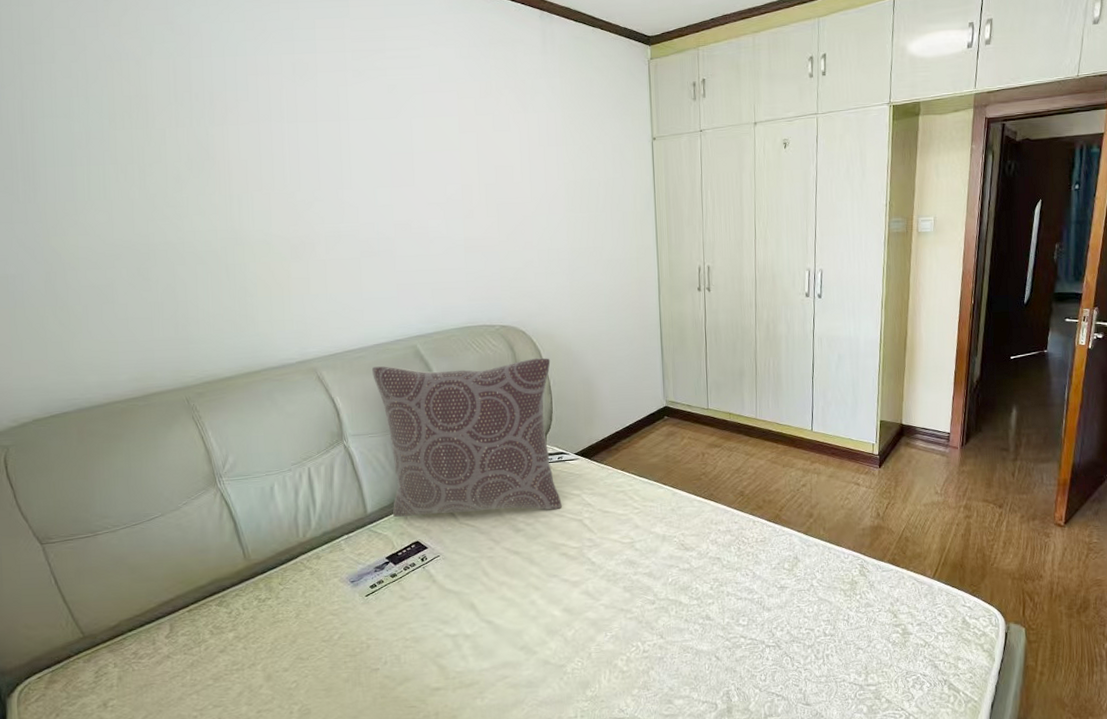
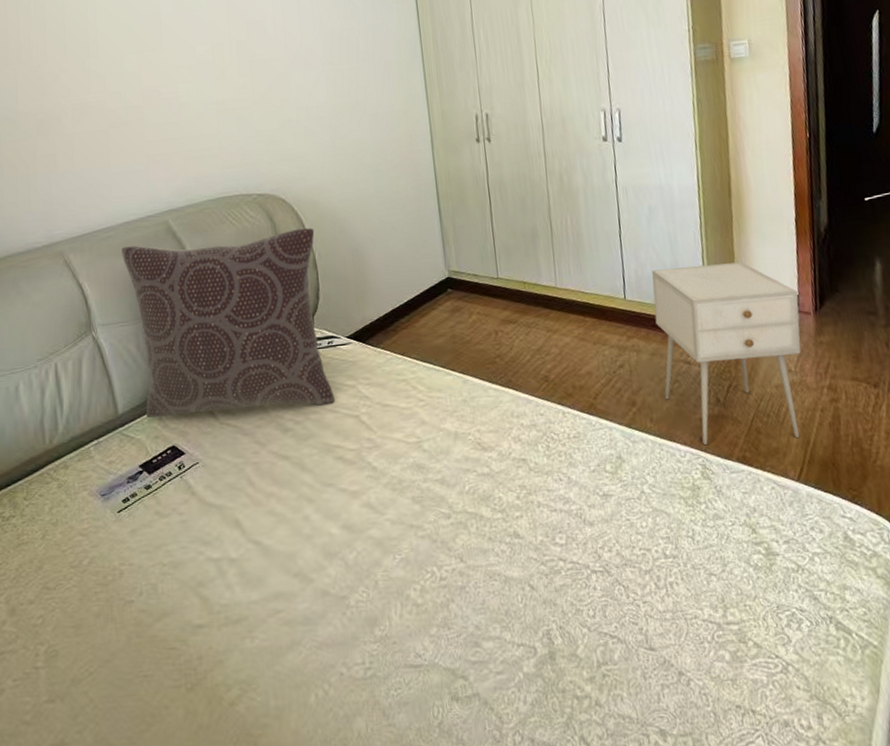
nightstand: none [834,404,950,550] -> present [652,262,801,446]

